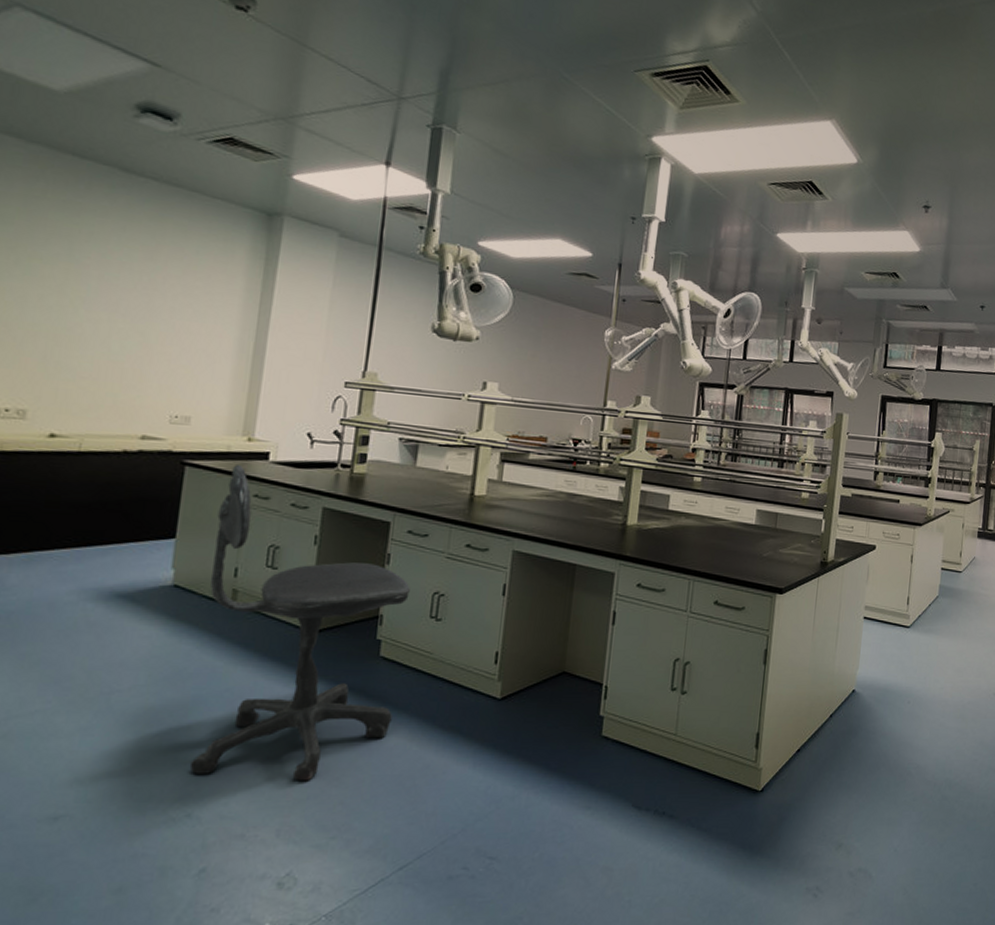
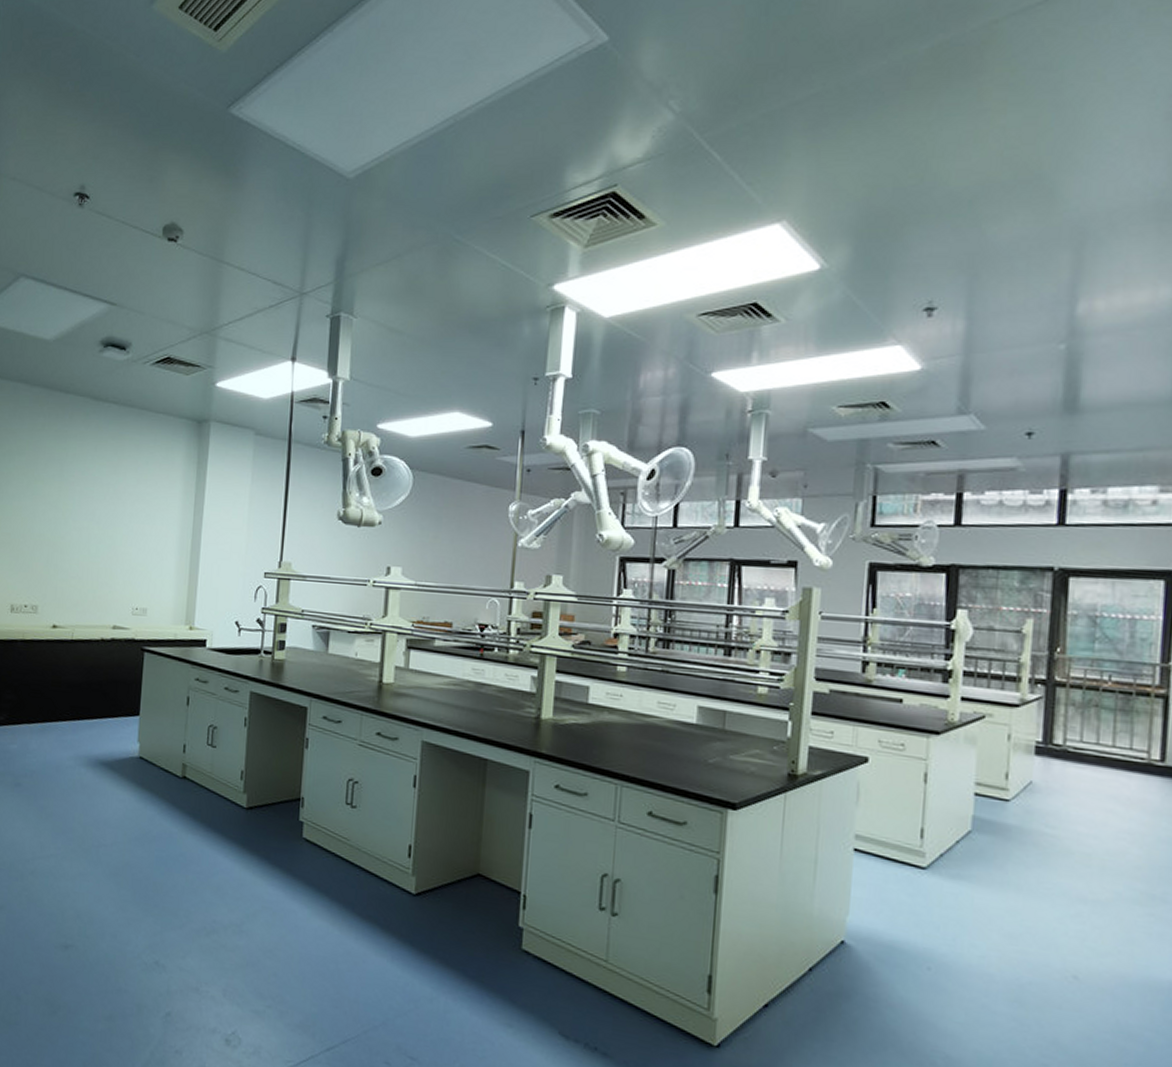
office chair: present [189,464,410,781] -> none [156,650,327,949]

